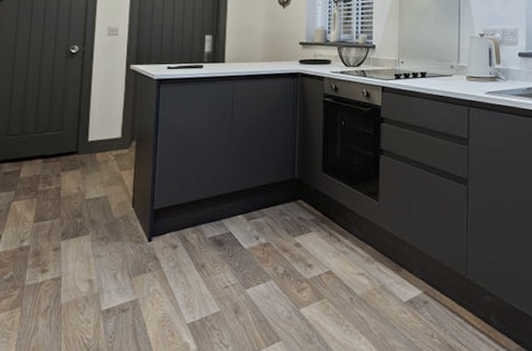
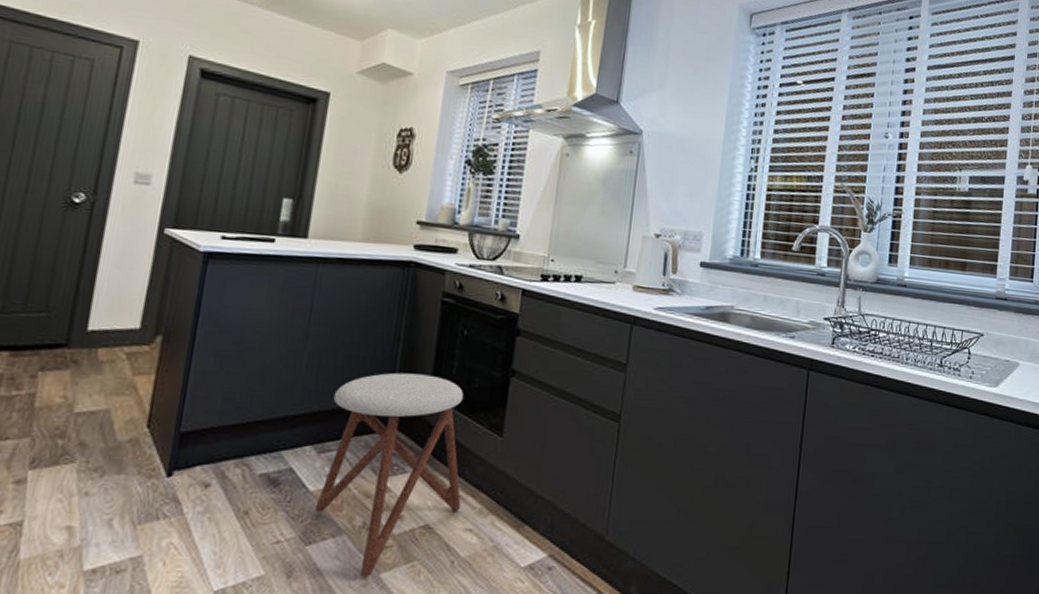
stool: none [249,157,353,312] -> present [315,372,464,577]

